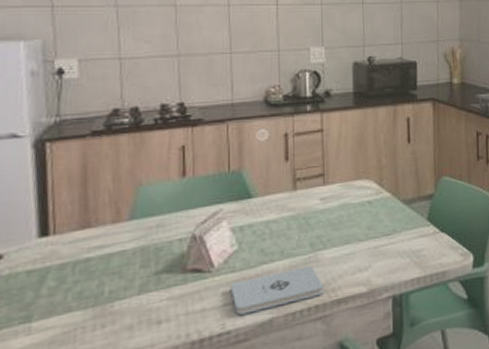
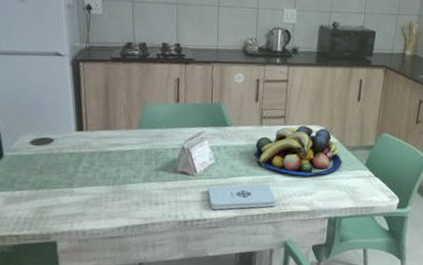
fruit bowl: none [289,182,400,248] -> present [255,126,342,176]

